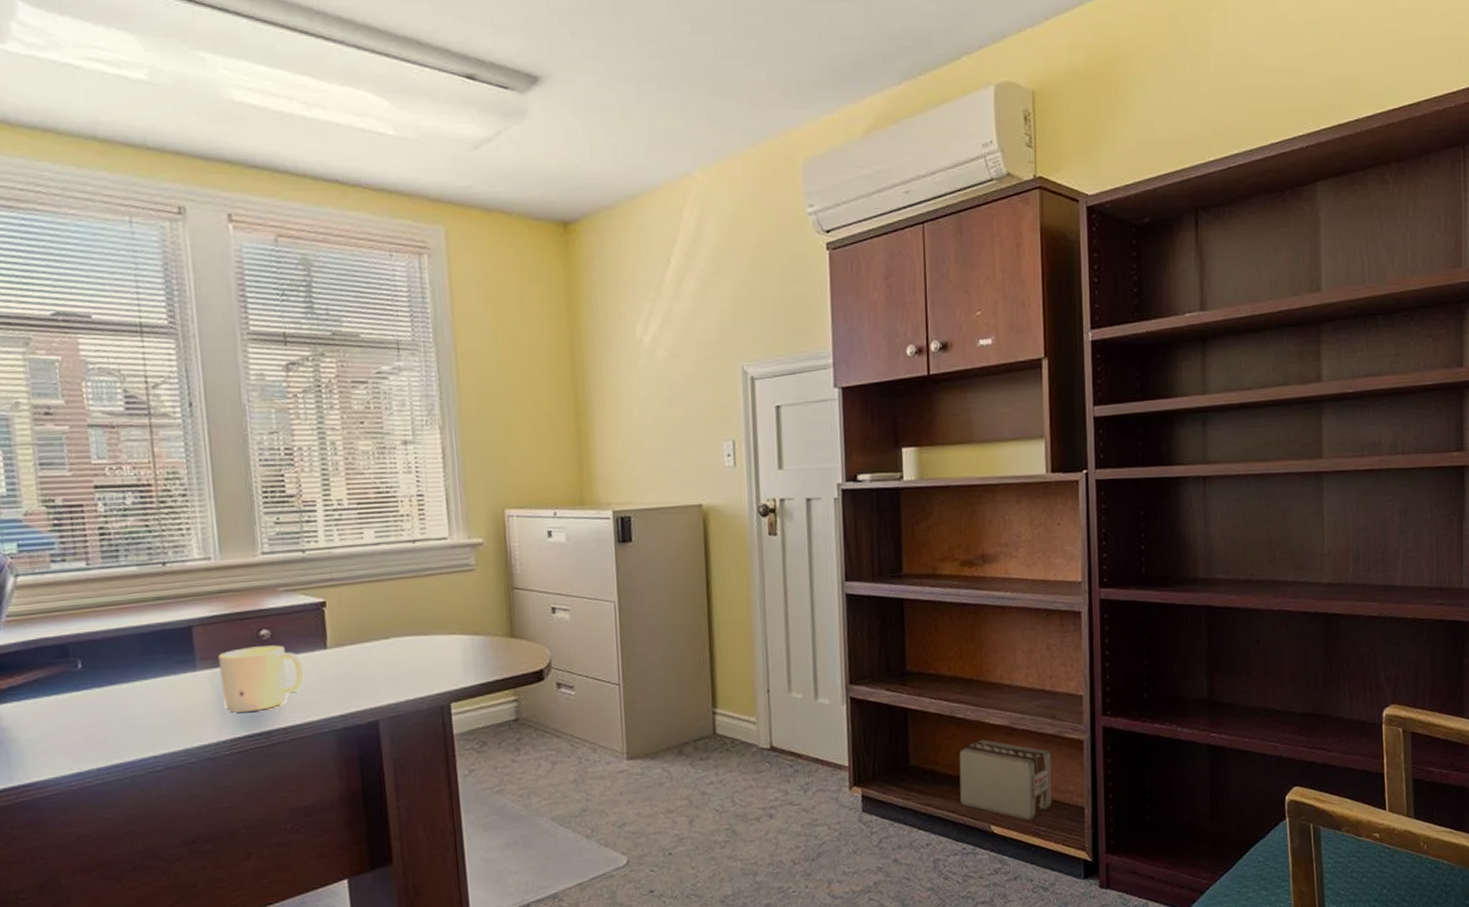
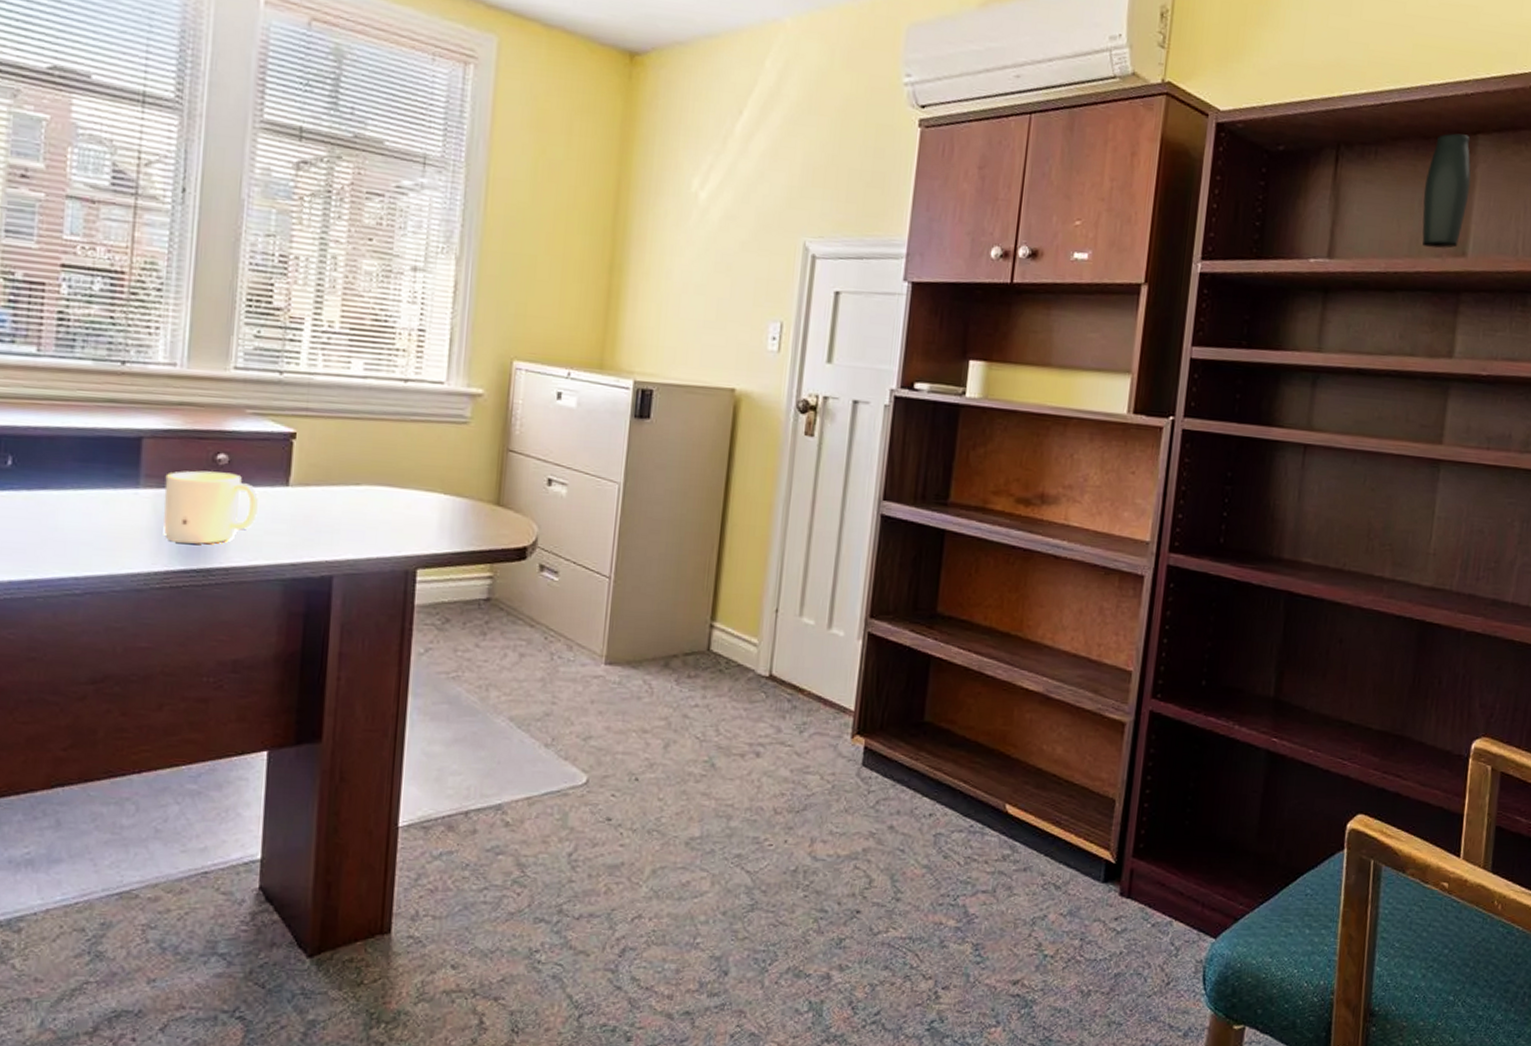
box: present [959,739,1052,821] -> none [975,704,1086,806]
vase: none [1276,184,1316,289] -> present [1422,133,1471,249]

